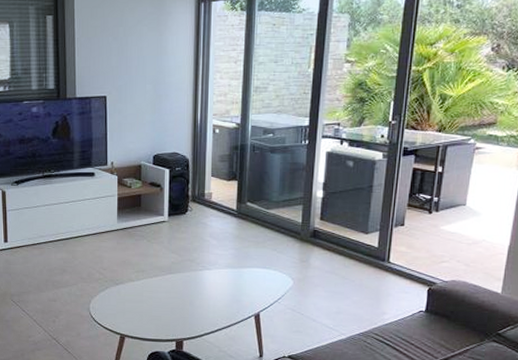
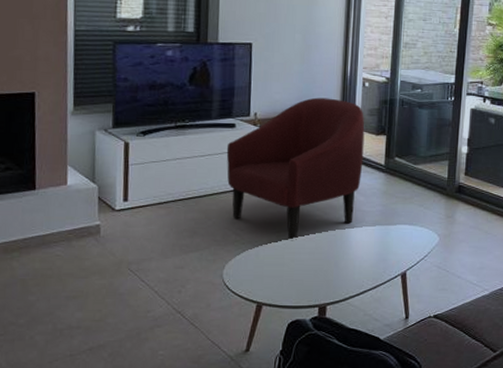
armchair: none [88,145,216,281] -> present [226,97,365,241]

